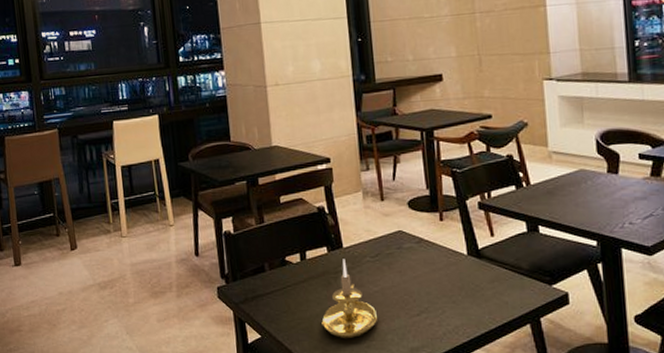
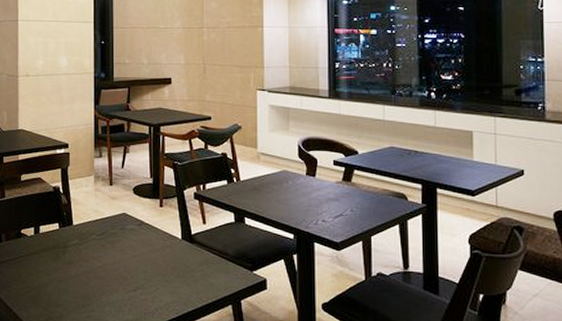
candle holder: present [321,259,377,339] -> none [48,235,98,309]

